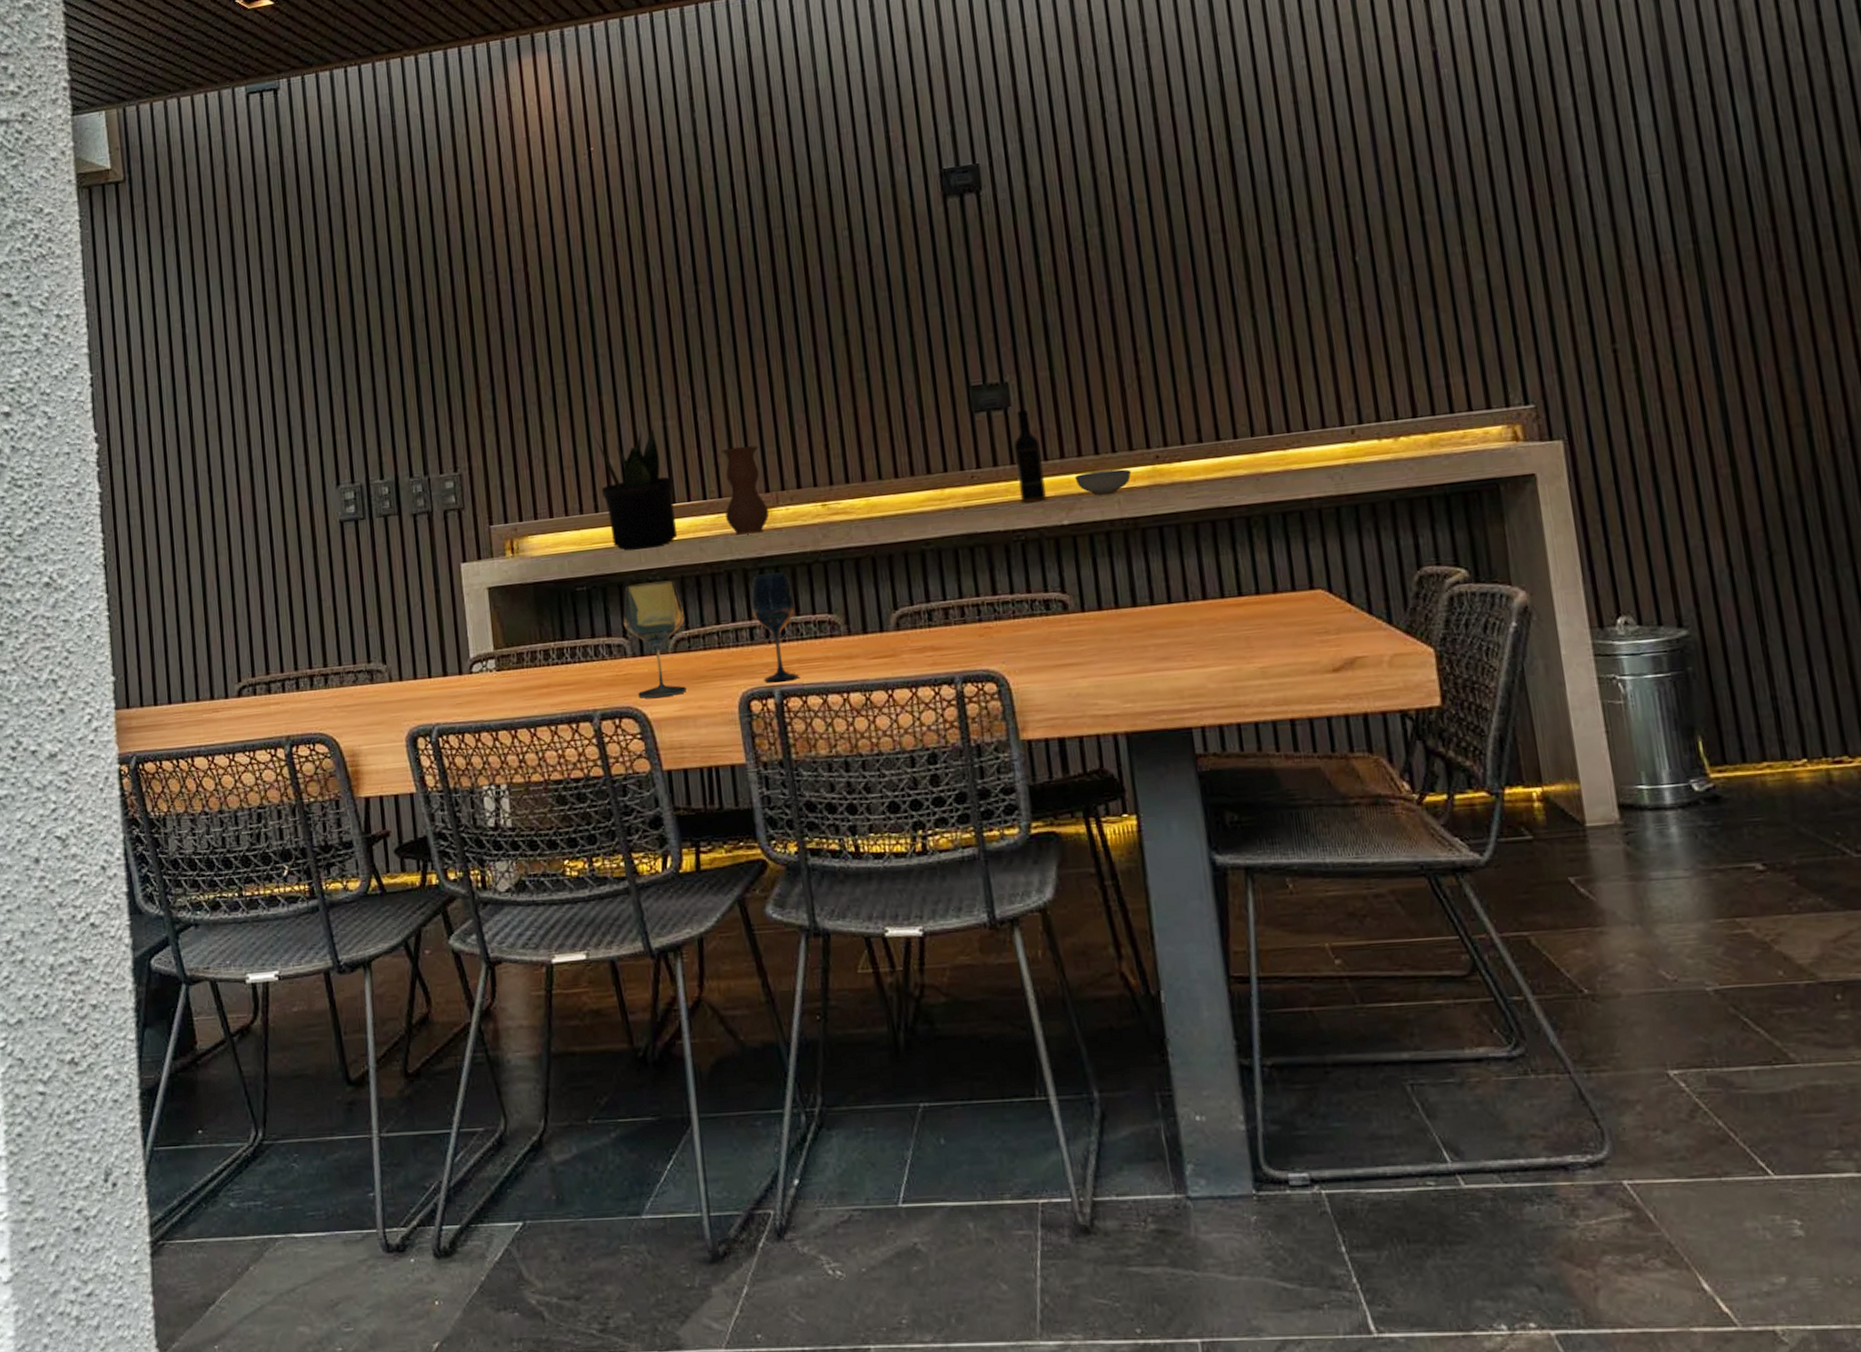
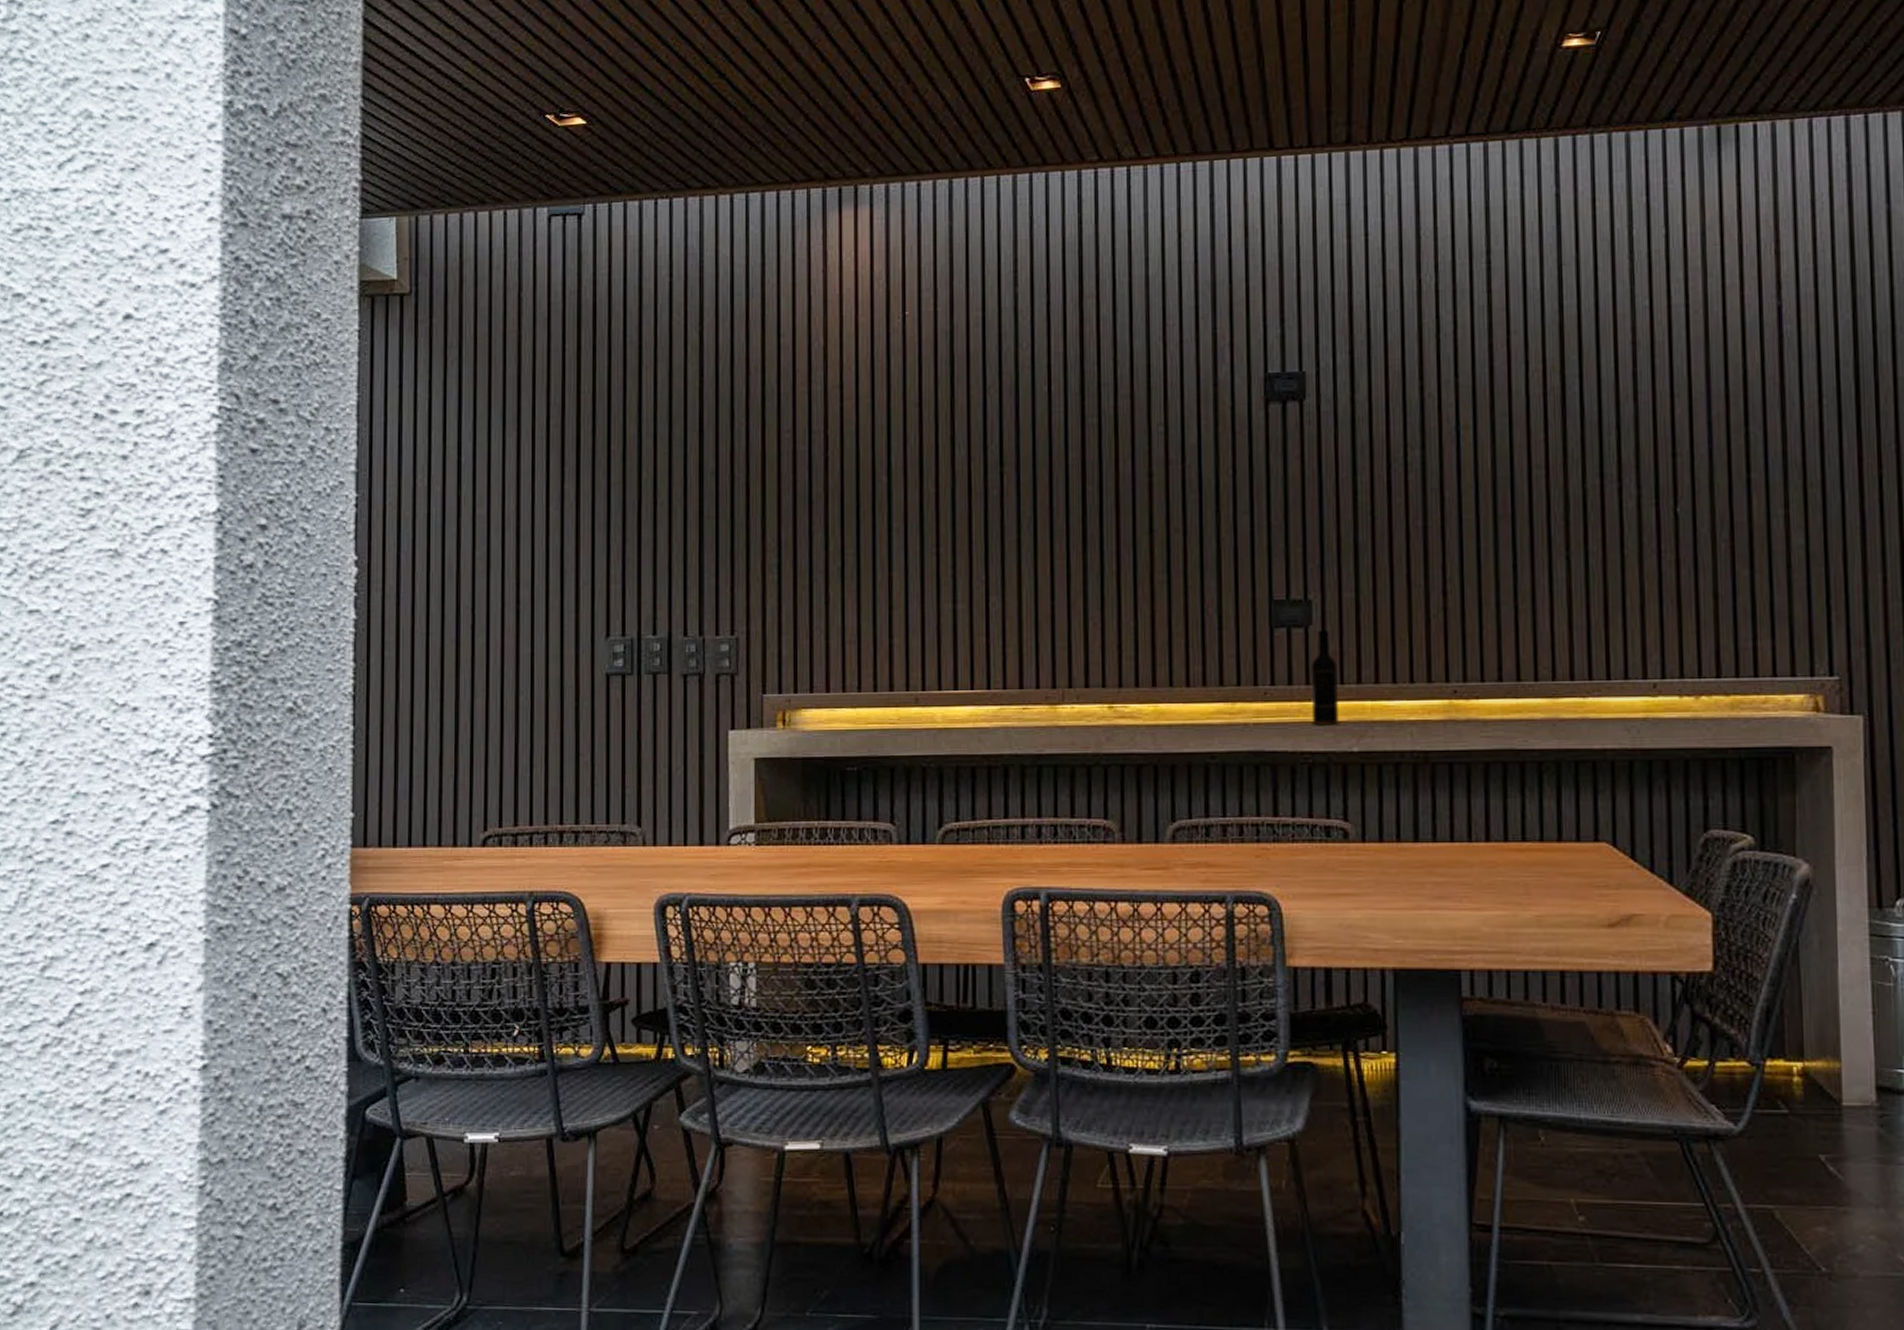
planter: present [593,428,678,550] -> none [879,610,958,734]
wine glass: present [622,580,687,698] -> none [891,769,956,888]
vase: present [720,445,770,535] -> none [1007,638,1054,729]
wineglass: present [751,572,800,683] -> none [1026,772,1071,884]
bowl: present [1074,469,1132,495] -> none [1369,699,1428,725]

